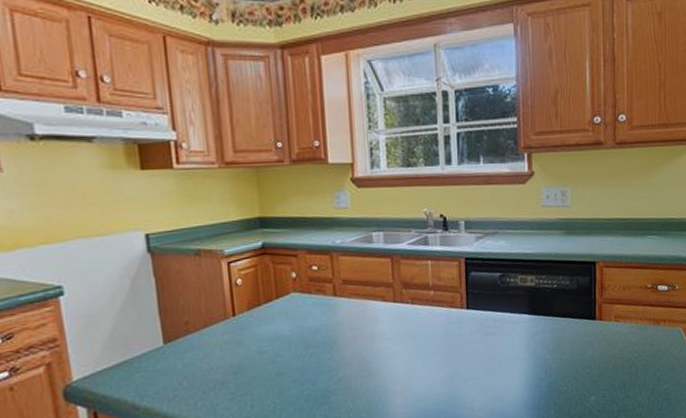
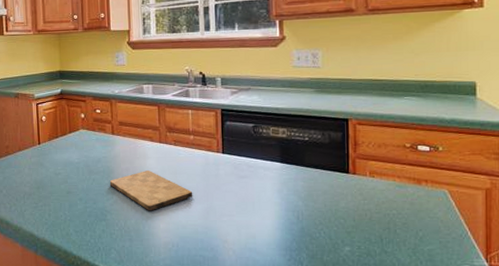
cutting board: none [332,337,434,386] -> present [109,171,193,211]

